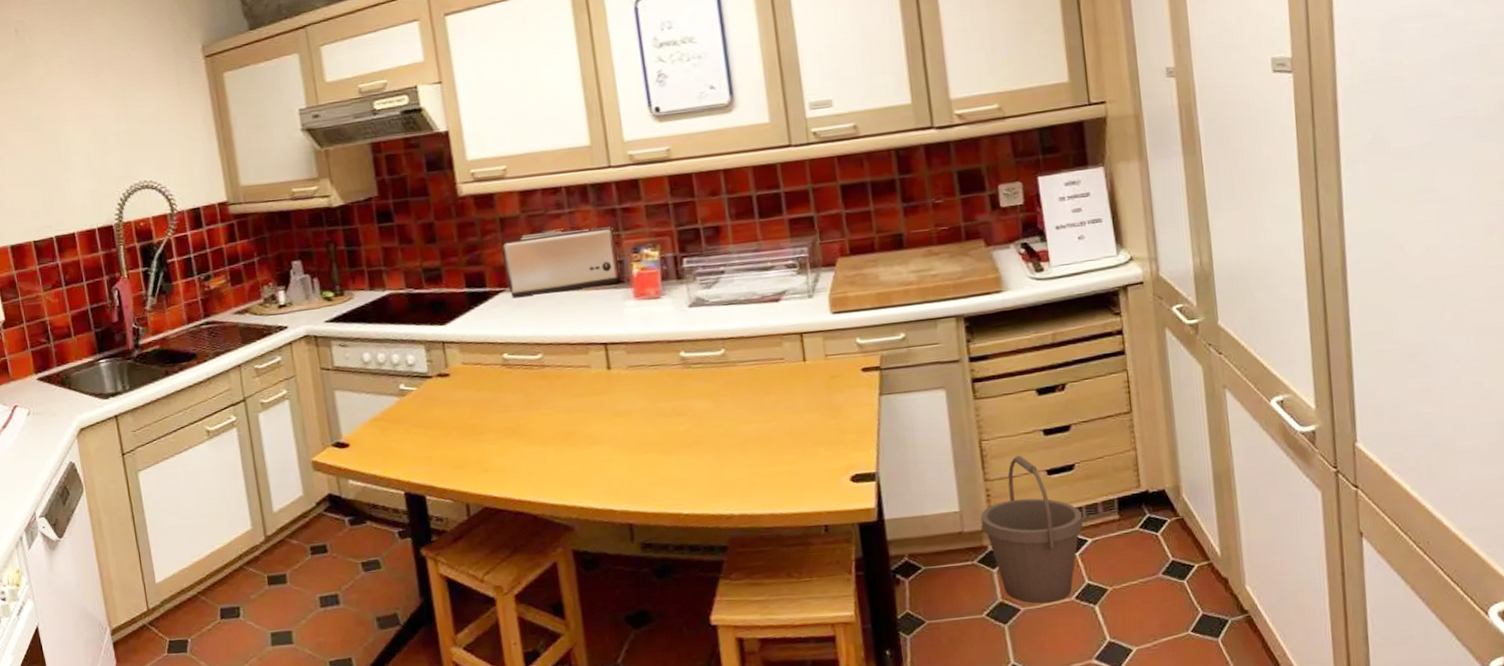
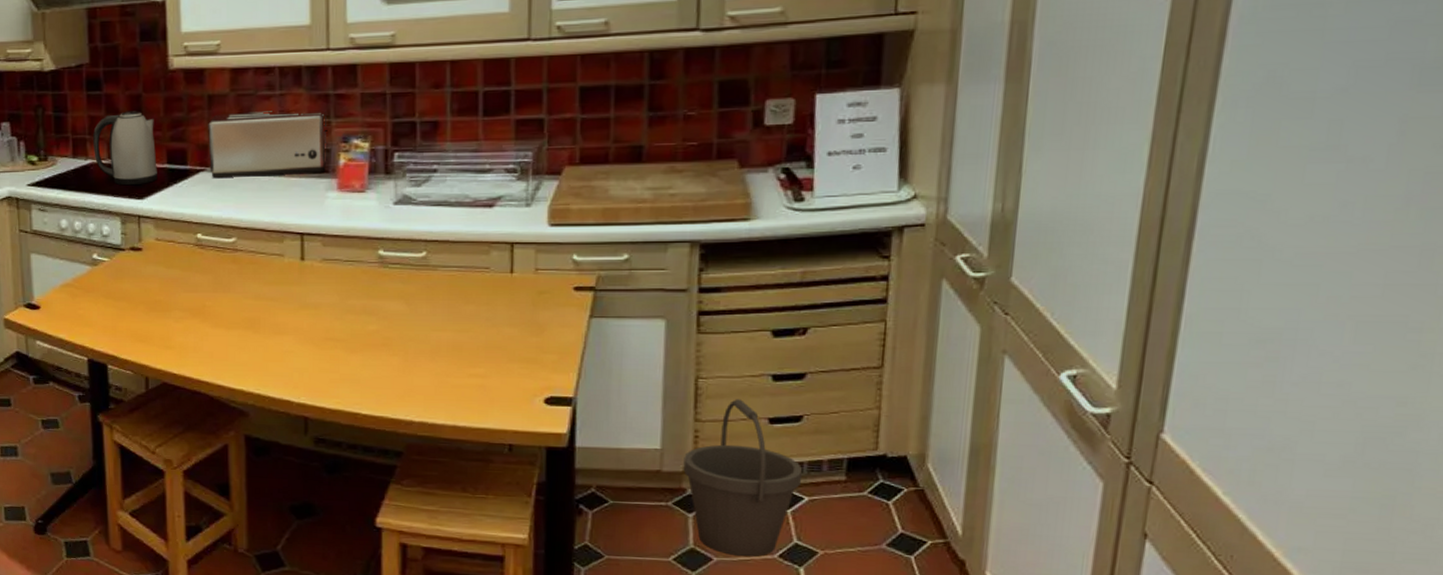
kettle: none [388,238,458,313] -> present [92,111,157,186]

